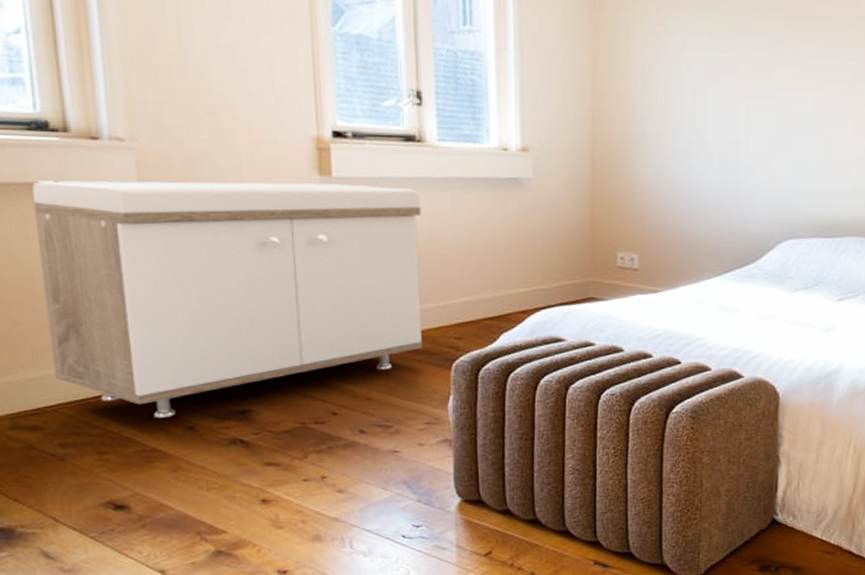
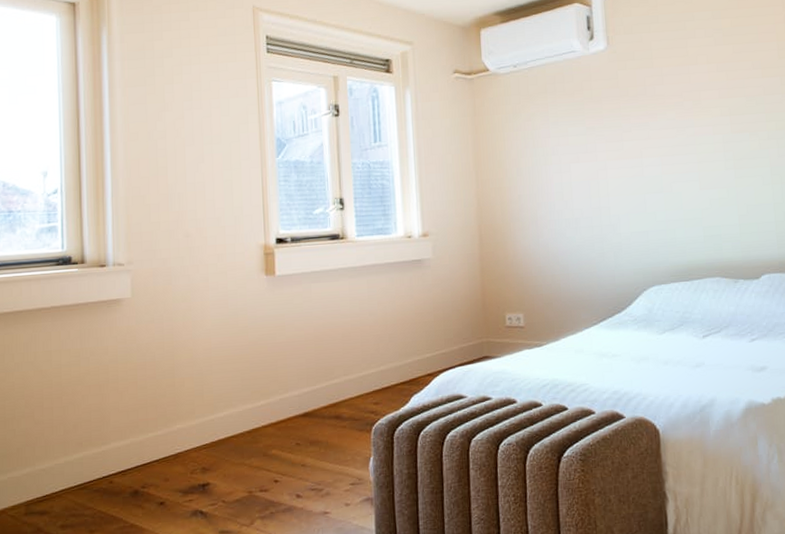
storage bench: present [32,180,423,419] -> none [56,278,348,497]

